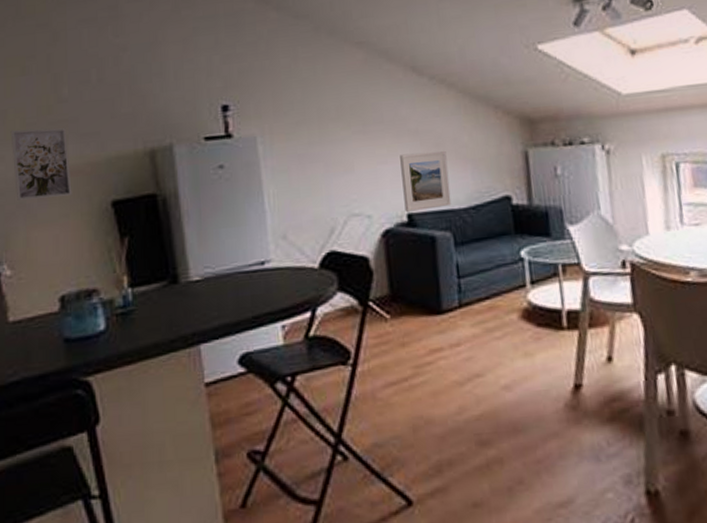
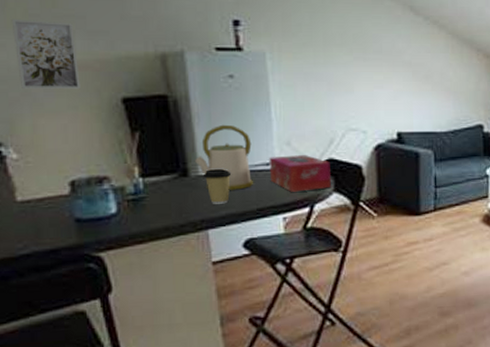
kettle: none [184,220,247,297] -> present [194,124,253,190]
coffee cup: none [193,271,224,314] -> present [203,168,232,204]
tissue box: none [264,249,334,294] -> present [269,155,331,192]
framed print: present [400,151,452,212] -> none [394,82,435,131]

